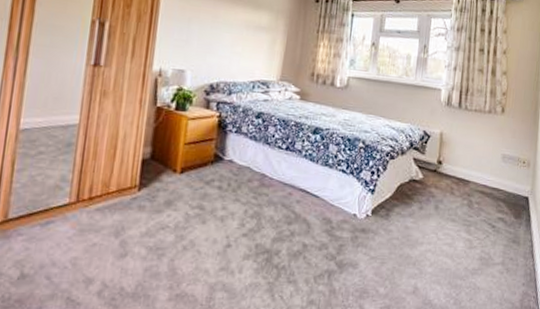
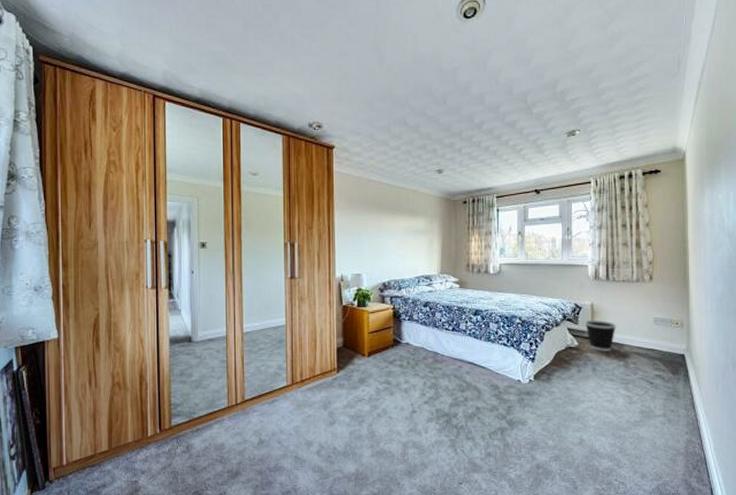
wastebasket: none [431,151,465,188] -> present [584,320,617,351]

